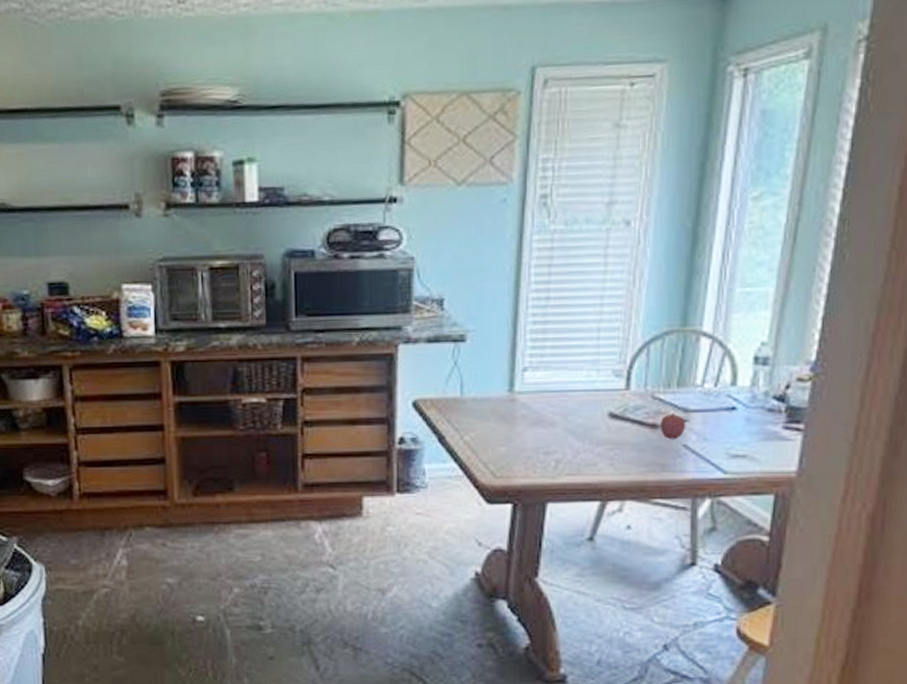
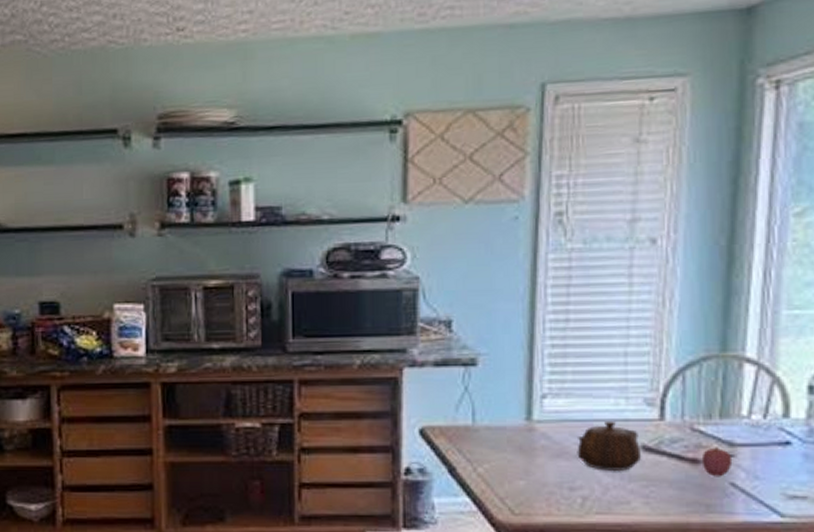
teapot: none [552,391,609,437] -> present [577,420,642,472]

